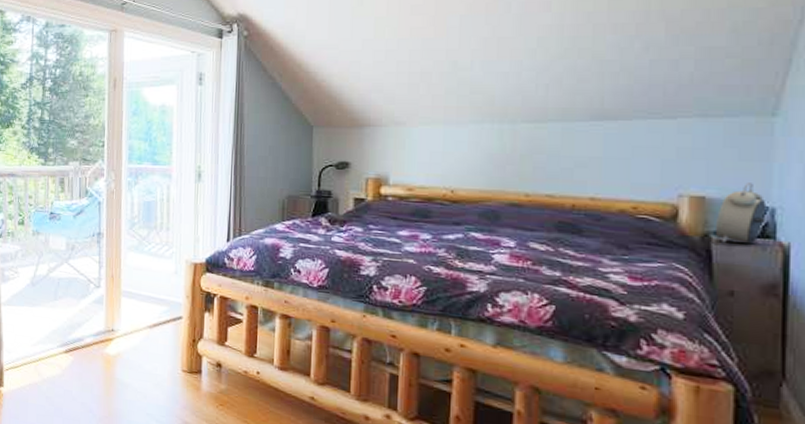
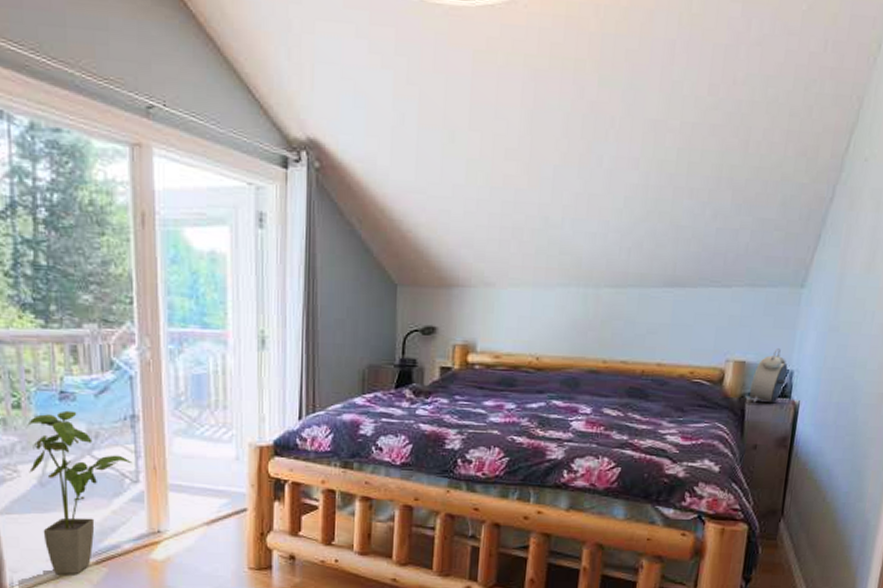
house plant: none [25,227,97,359] -> present [27,410,133,575]

